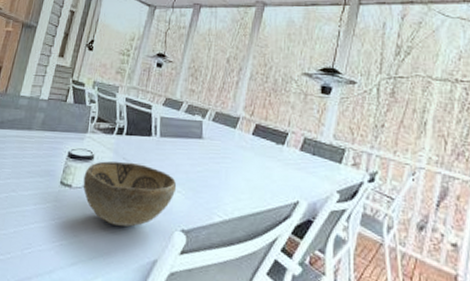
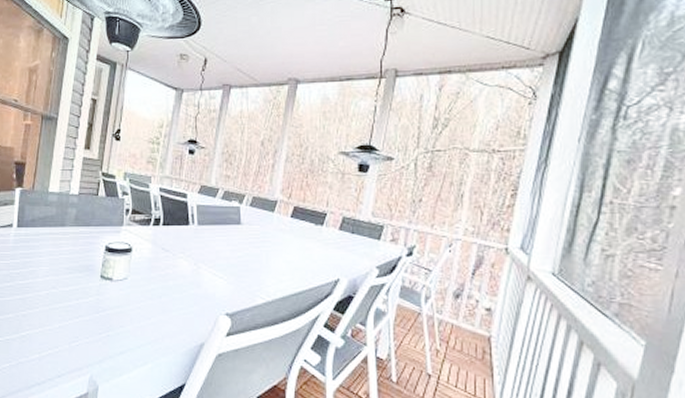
decorative bowl: present [83,161,177,227] -> none [124,252,218,314]

